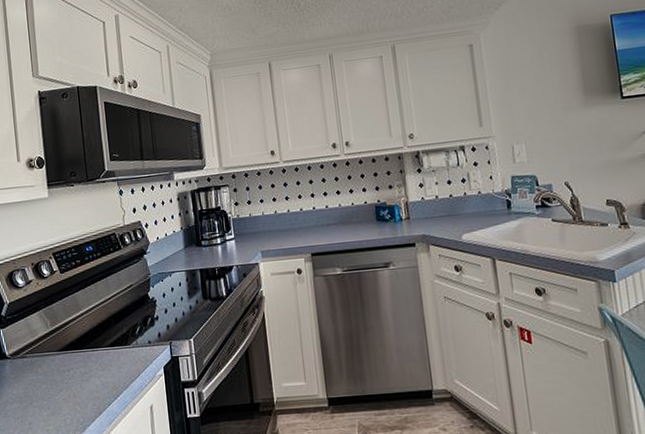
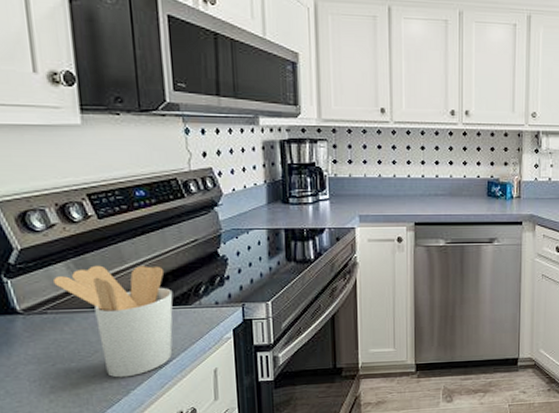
utensil holder: none [30,310,117,415] -> present [52,265,173,378]

